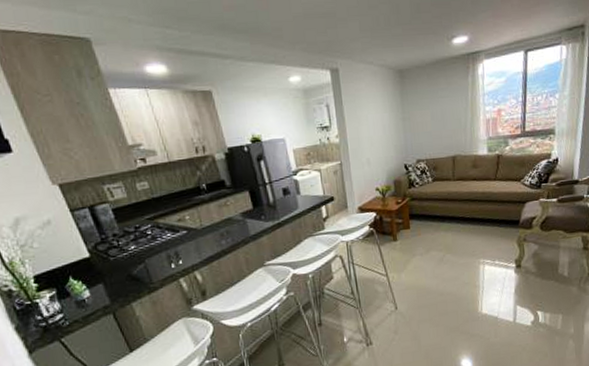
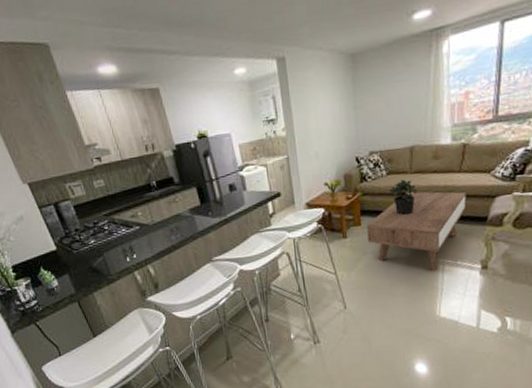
coffee table: none [415,197,502,270] -> present [367,191,467,271]
potted plant: none [435,186,459,220] -> present [389,179,417,216]

